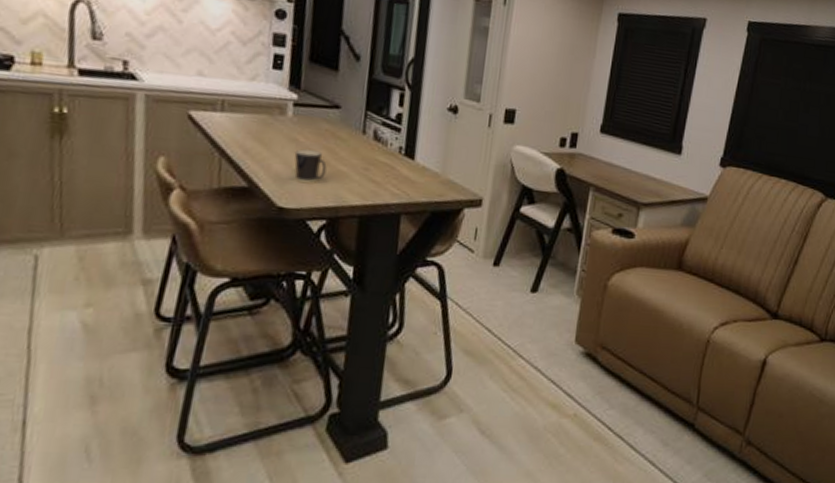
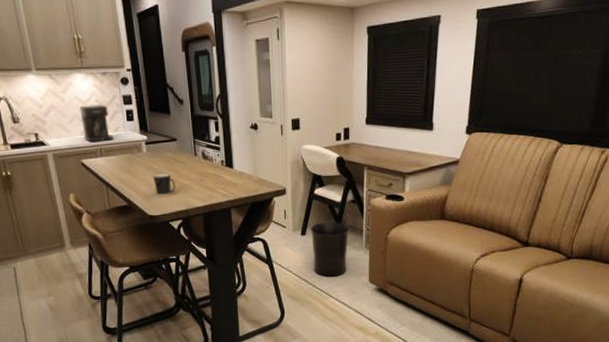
coffee maker: none [200,34,248,91] -> present [80,103,114,143]
waste bin: none [503,251,559,329] -> present [310,221,349,277]

